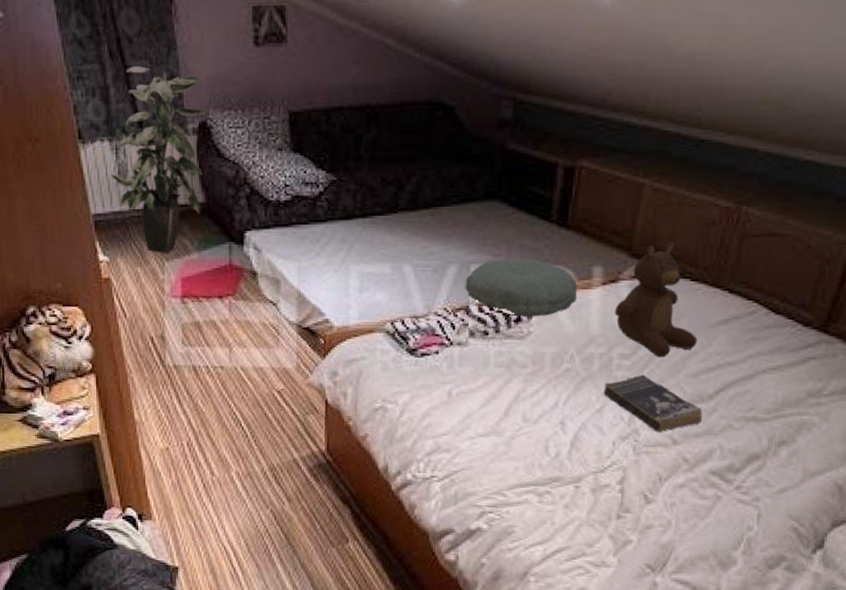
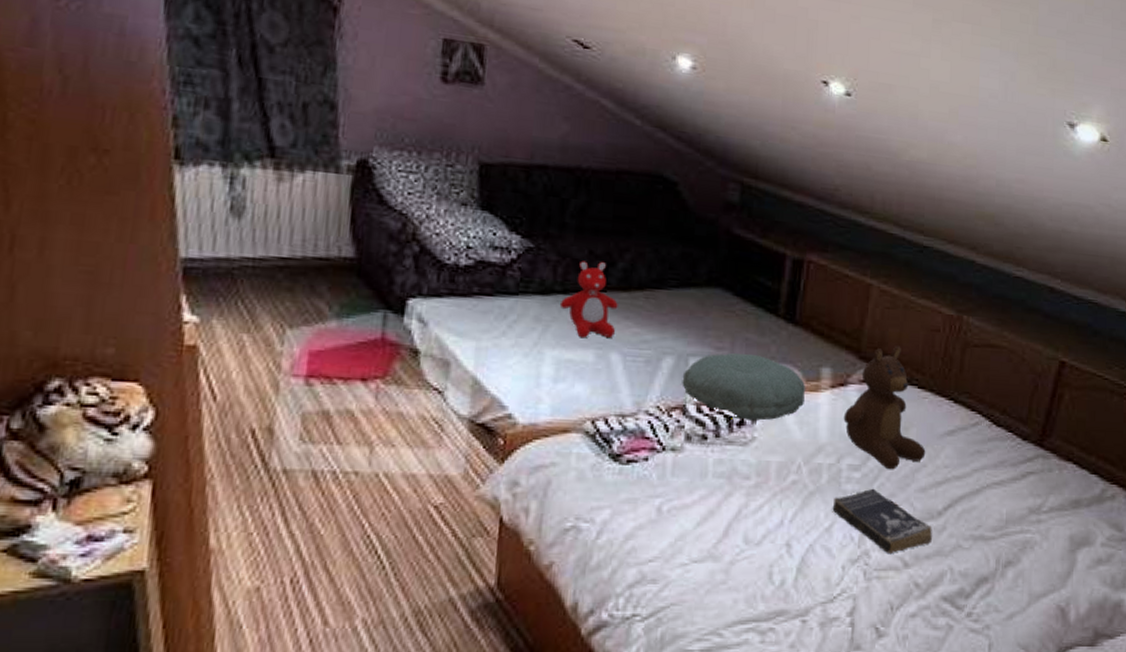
indoor plant: present [111,66,206,254] -> none [218,80,368,319]
teddy bear: none [360,186,408,254] -> present [559,260,618,339]

